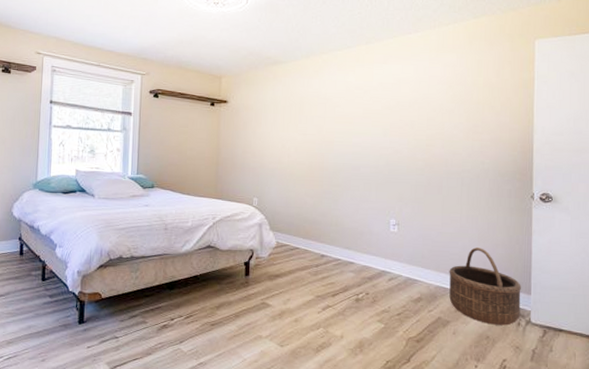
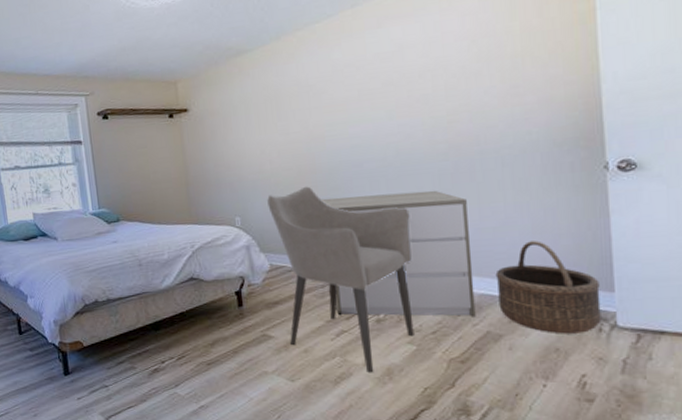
armchair: none [281,180,391,344] -> present [267,186,414,372]
dresser: none [321,192,434,304] -> present [320,190,476,317]

